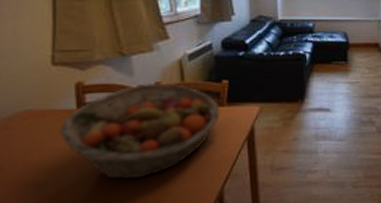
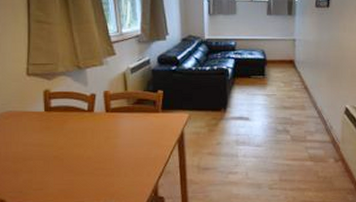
fruit basket: present [59,82,220,181] -> none [31,91,156,172]

